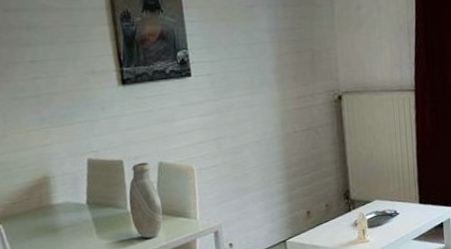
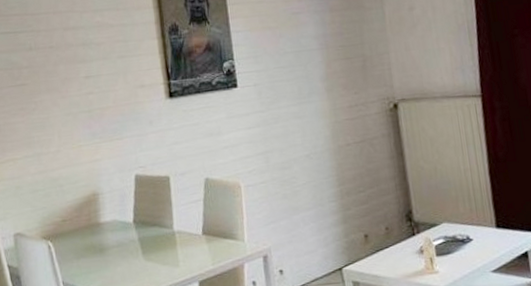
vase: present [128,162,163,238] -> none [174,178,209,262]

